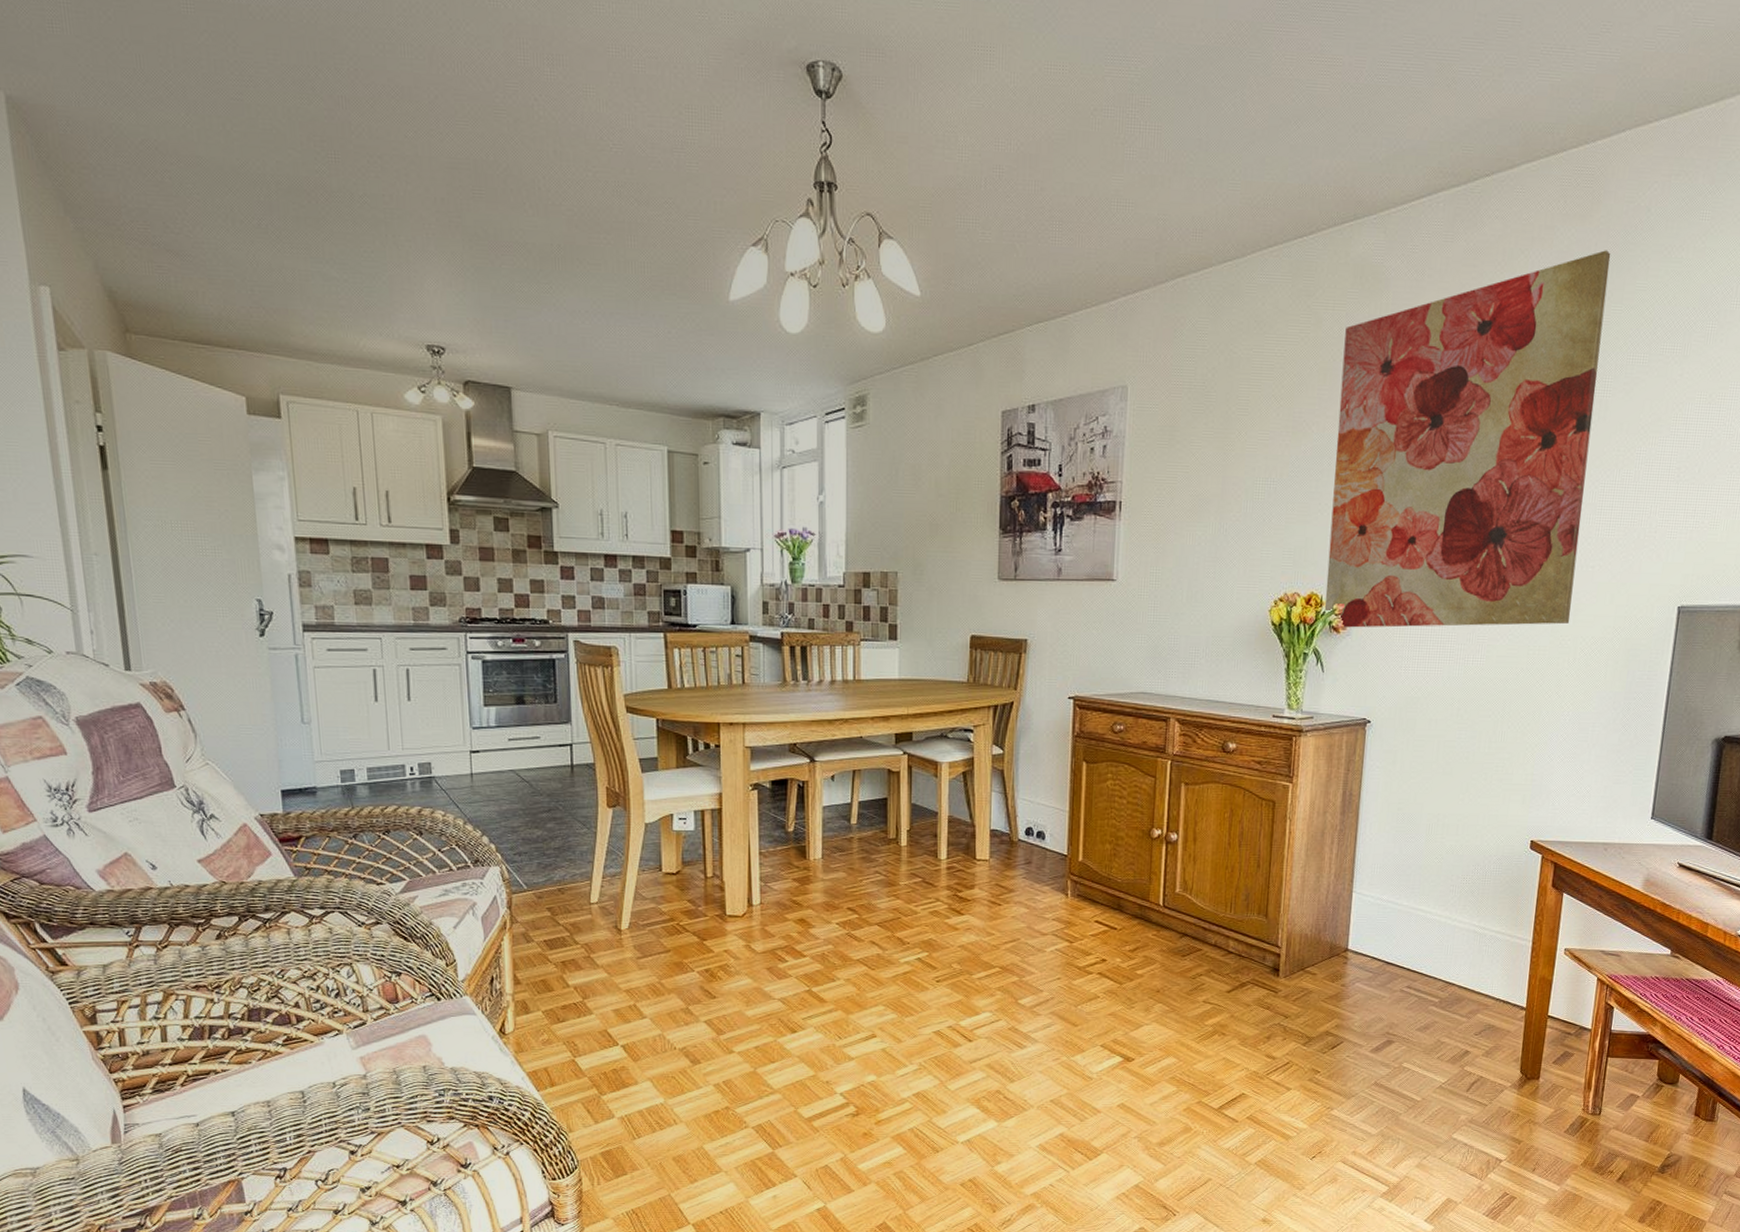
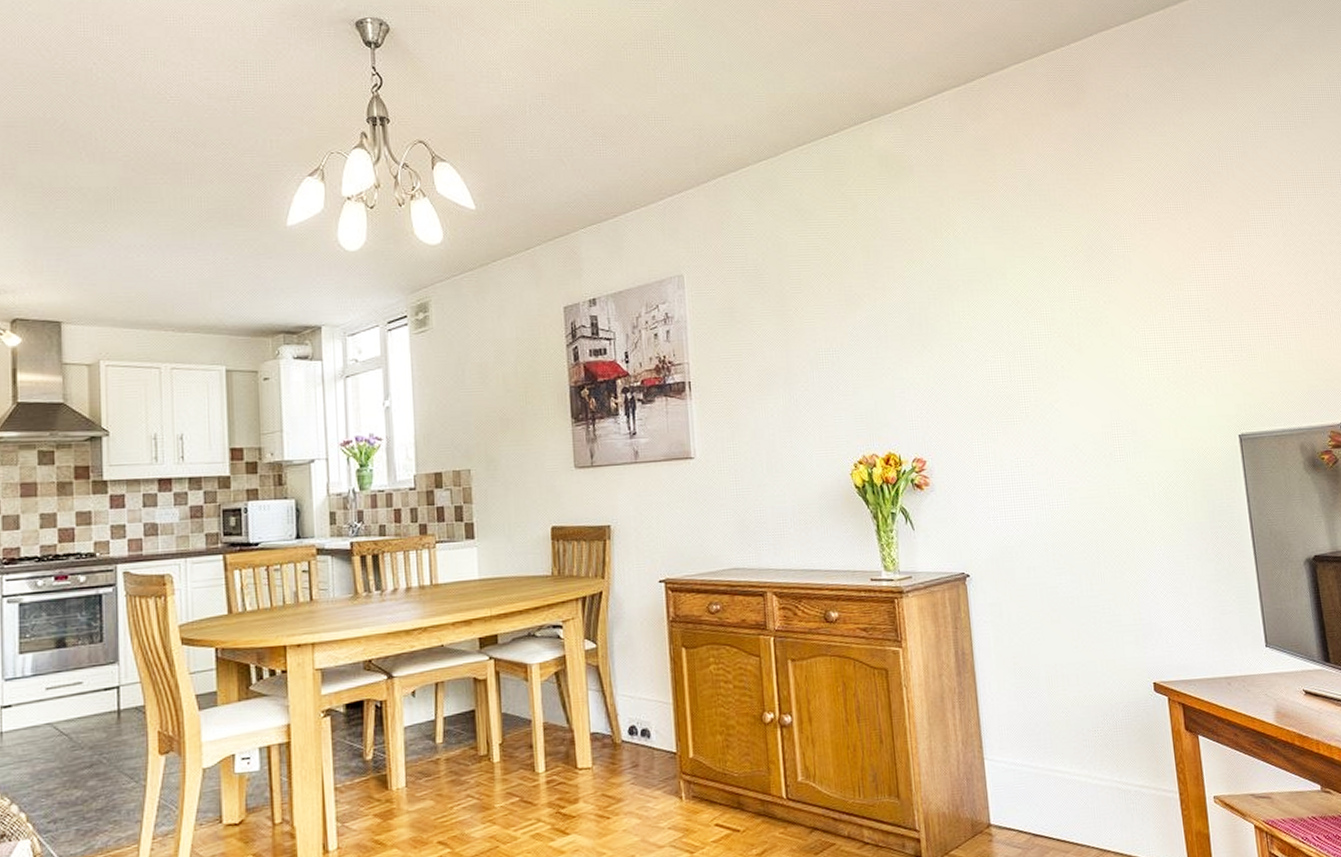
wall art: present [1324,250,1611,628] -> none [880,130,1142,484]

